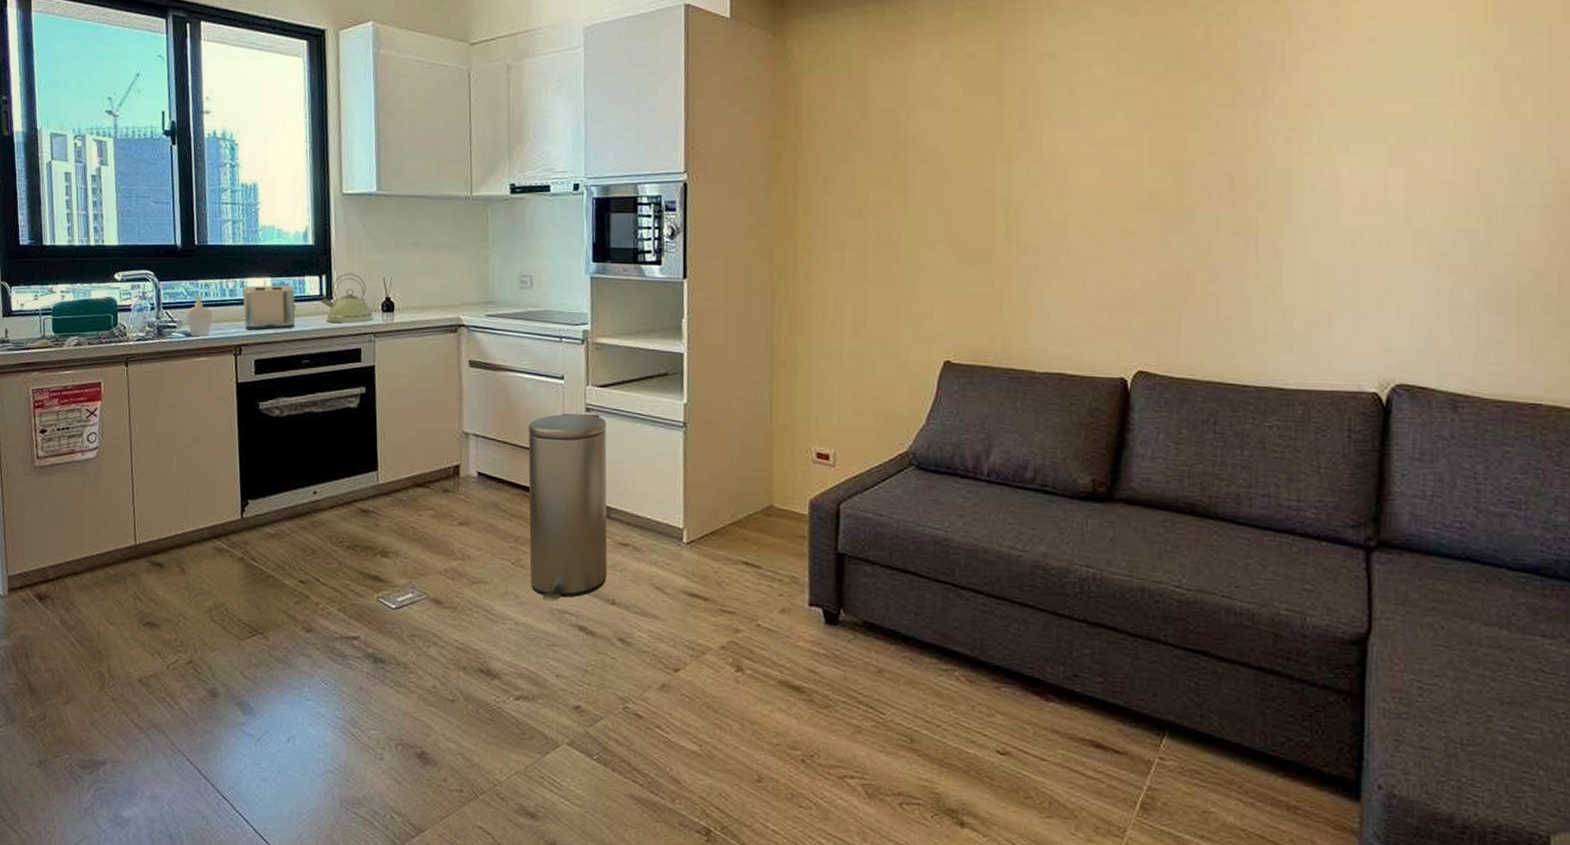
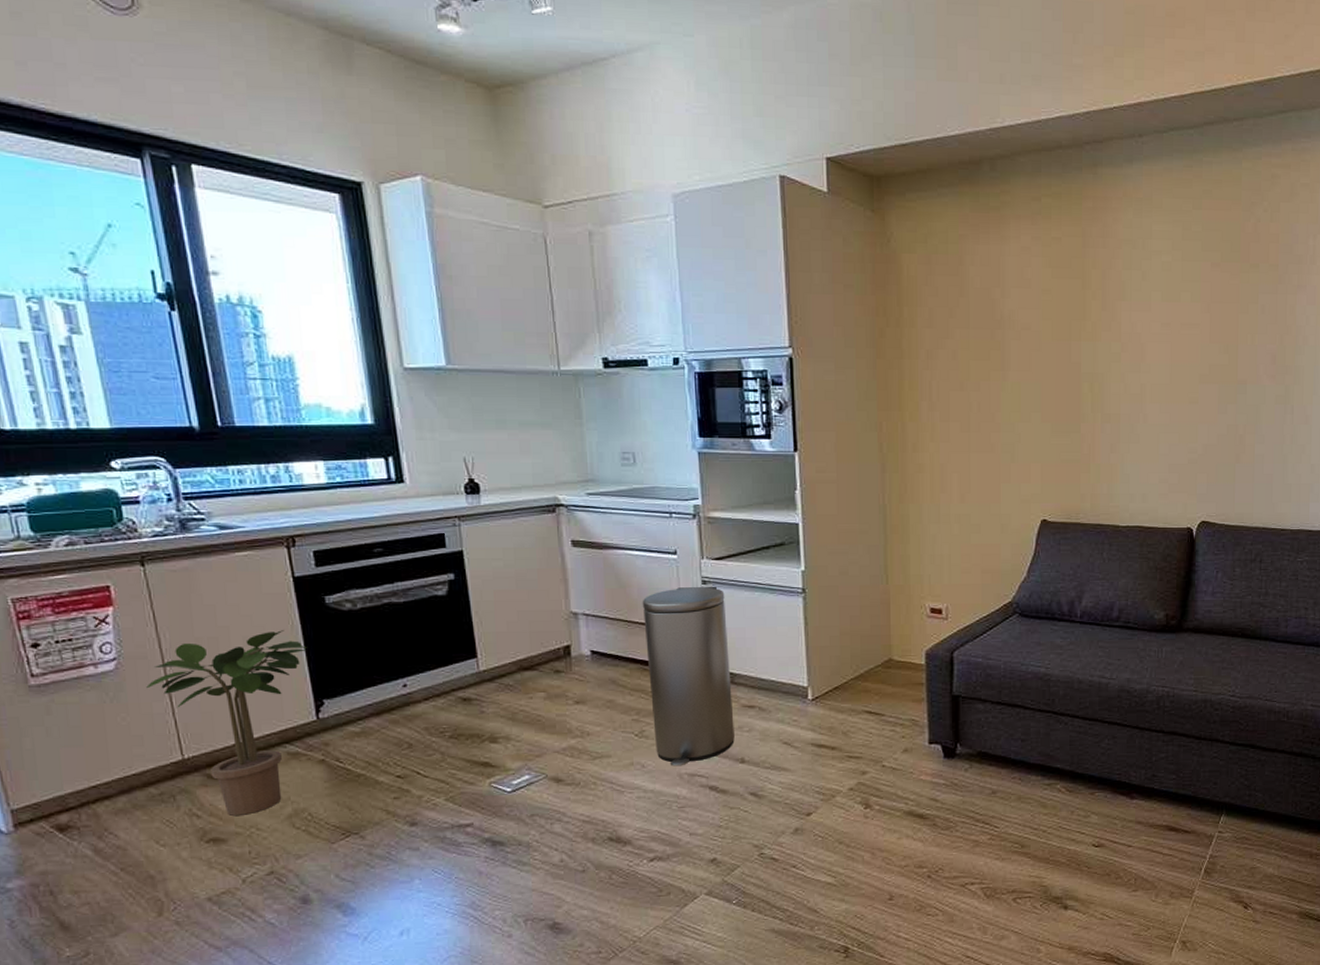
potted plant: none [116,431,240,604] -> present [146,630,307,817]
soap bottle: present [186,295,213,337] -> none [216,483,252,529]
toaster: present [243,285,296,332] -> none [289,469,361,521]
kettle: present [320,273,373,324] -> none [388,454,456,508]

